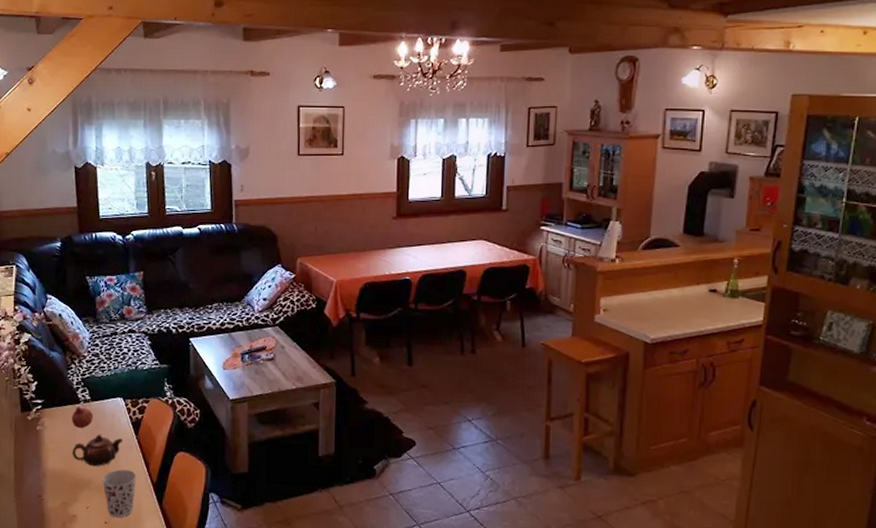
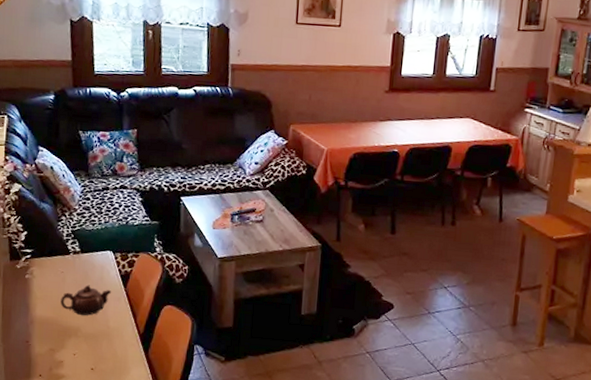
fruit: present [72,407,93,429] -> none [61,258,83,279]
cup: present [102,469,137,518] -> none [90,319,124,365]

